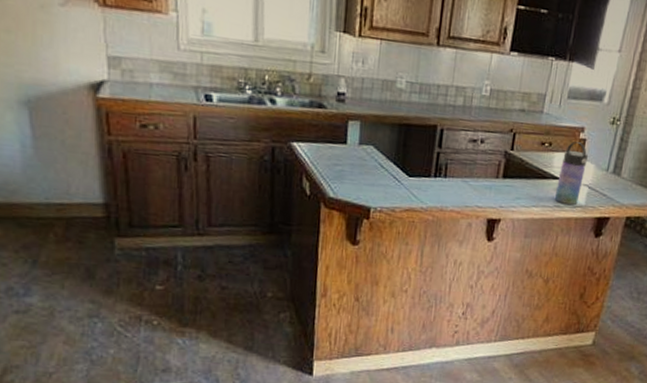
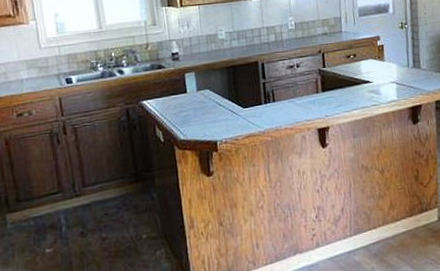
water bottle: present [554,141,588,205] -> none [368,48,391,102]

